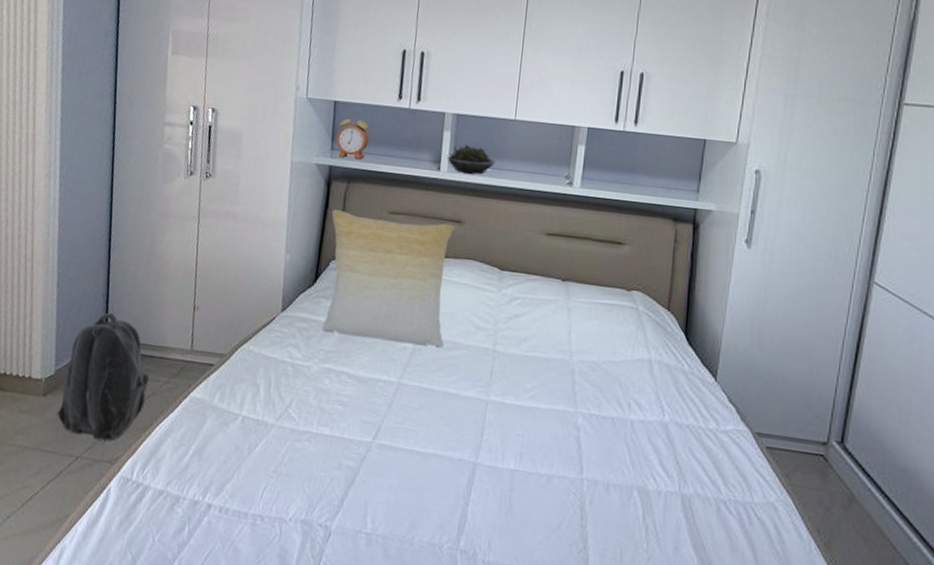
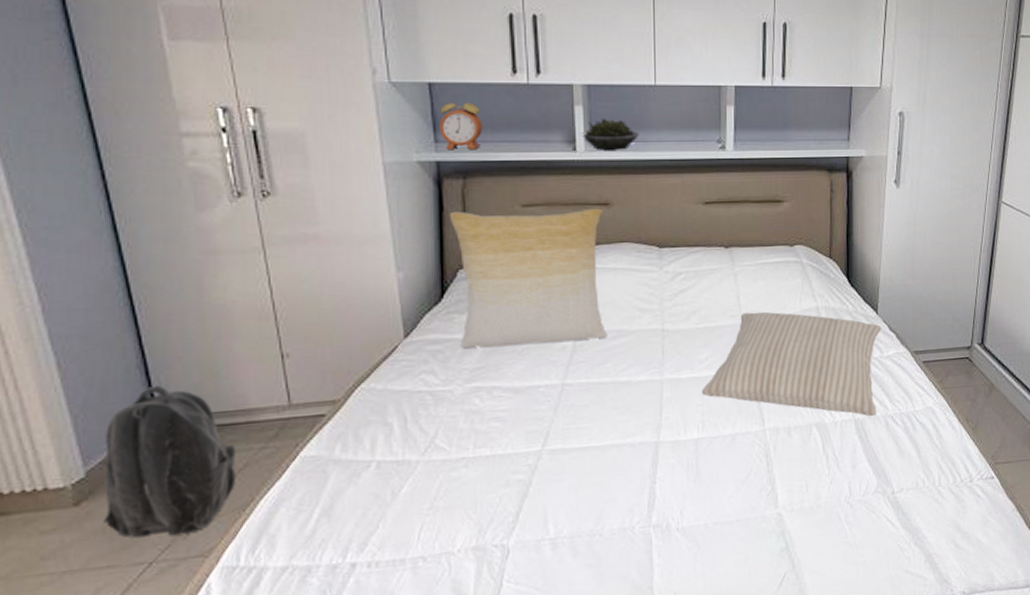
pillow: none [523,350,720,497] -> present [701,311,882,417]

